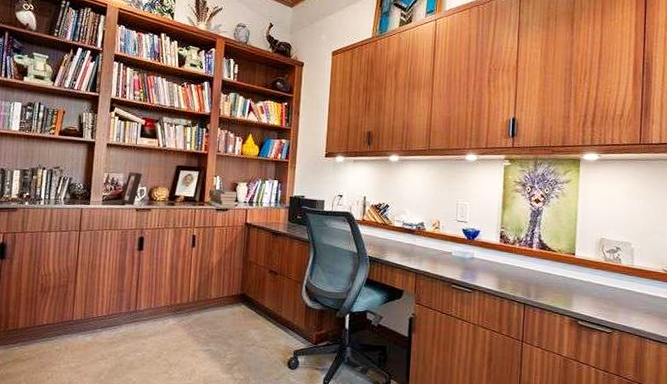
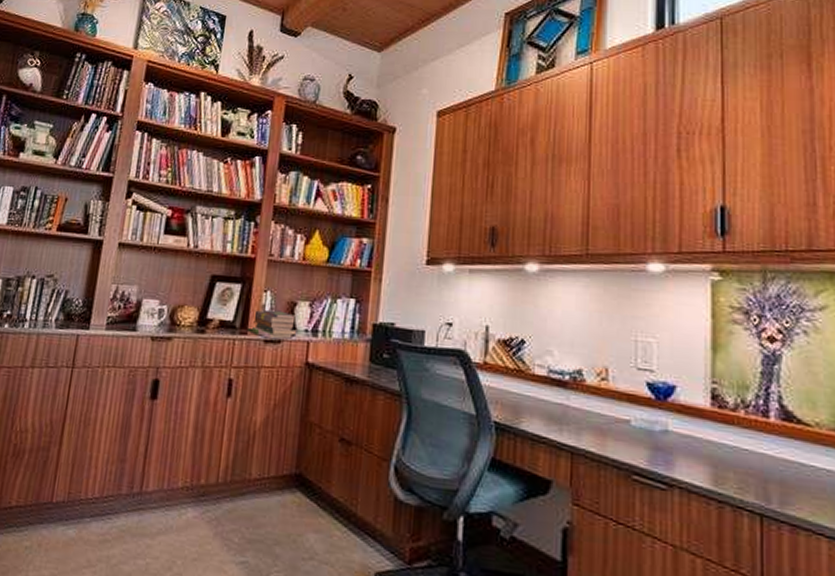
picture frame: present [121,172,142,206] -> none [131,284,163,333]

